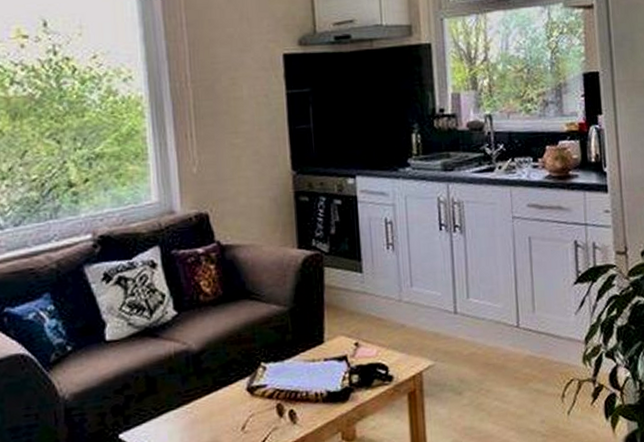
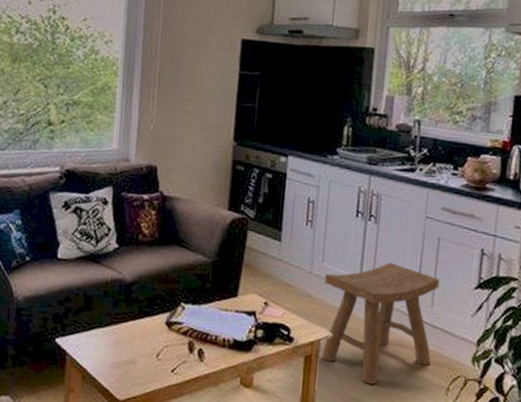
stool: none [417,273,542,408] -> present [322,262,440,384]

